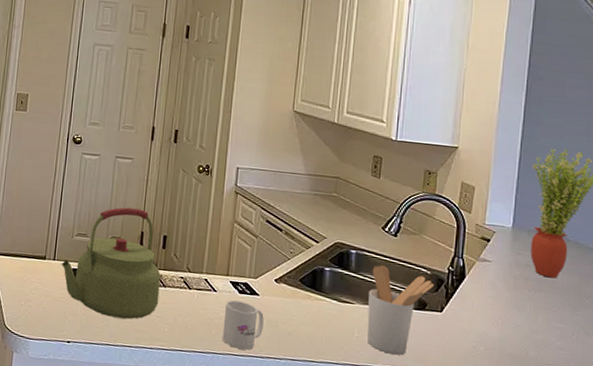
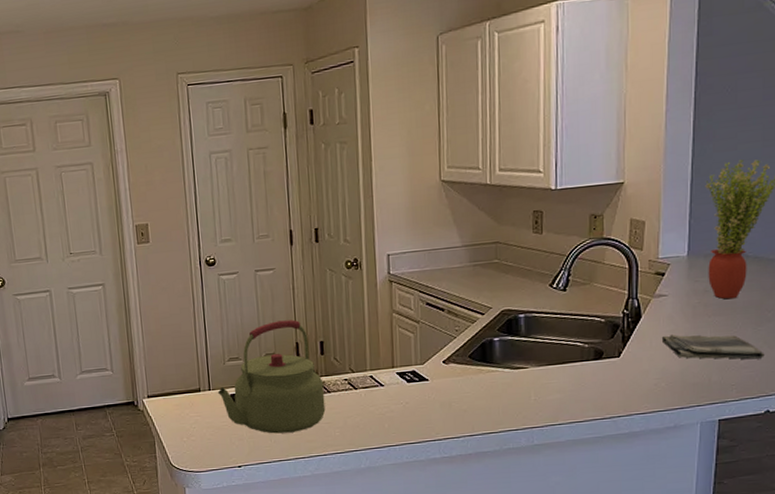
mug: present [222,300,264,350] -> none [395,390,437,437]
utensil holder: present [367,265,434,356] -> none [542,323,609,410]
dish towel: none [483,300,581,344] -> present [661,334,765,360]

